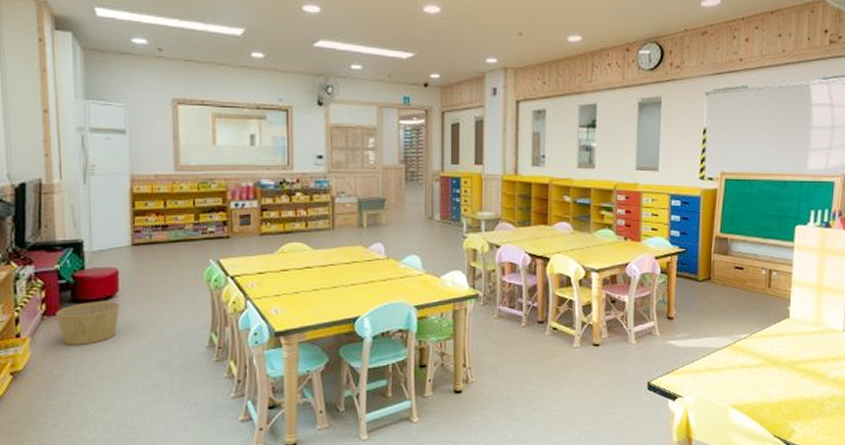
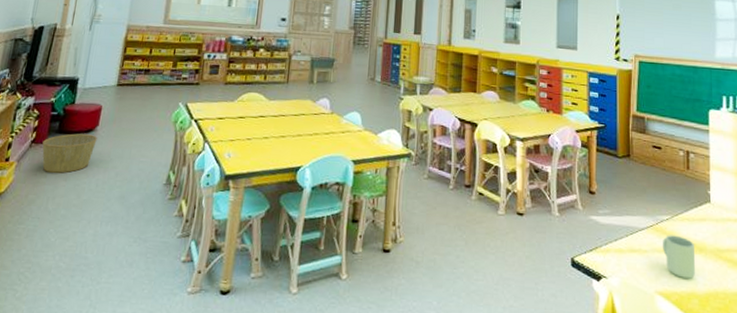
cup: none [738,352,770,390] -> present [662,235,696,279]

